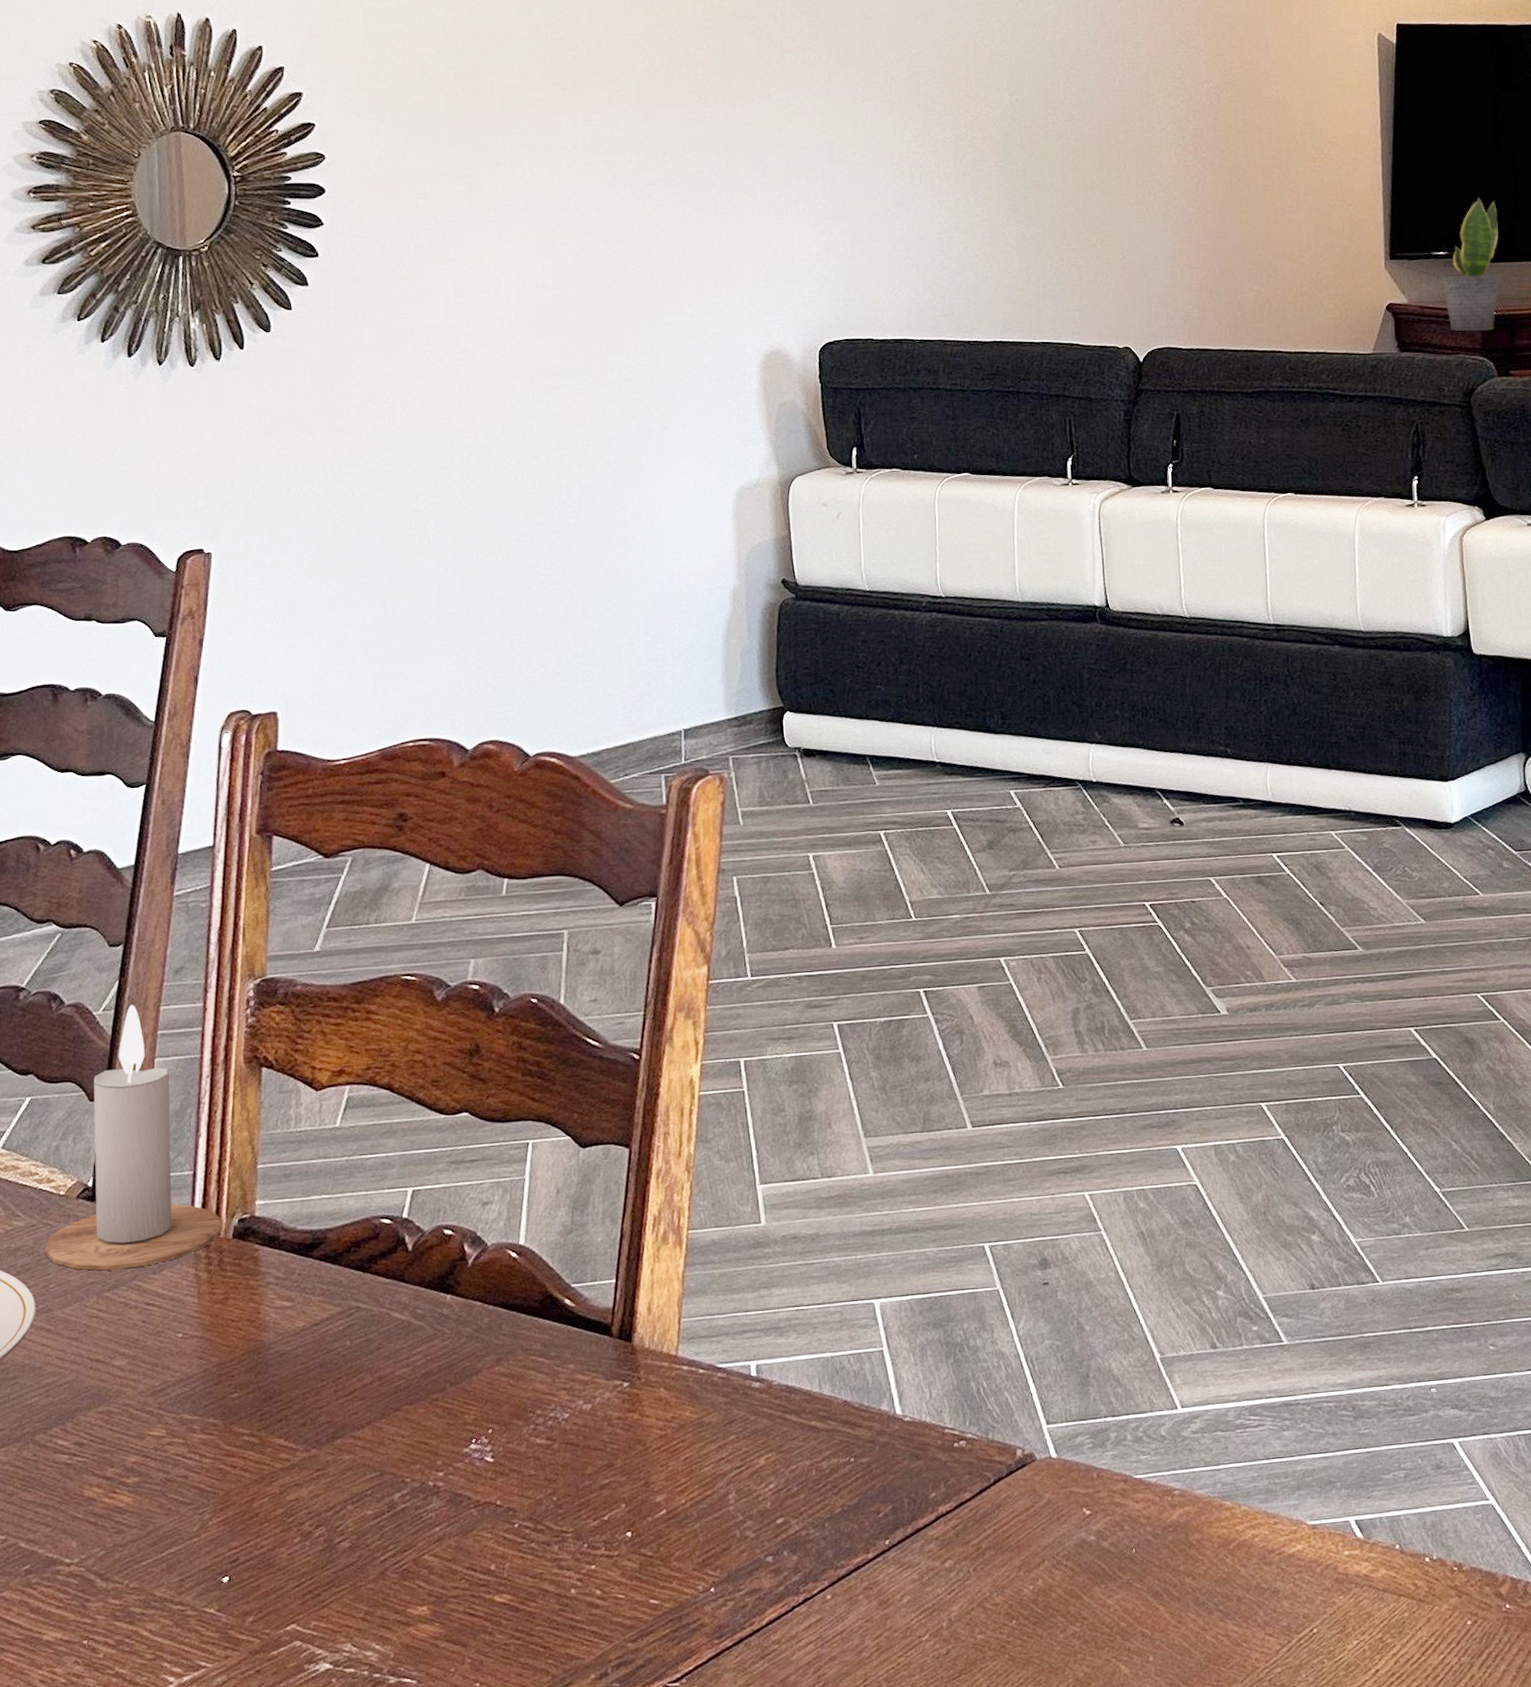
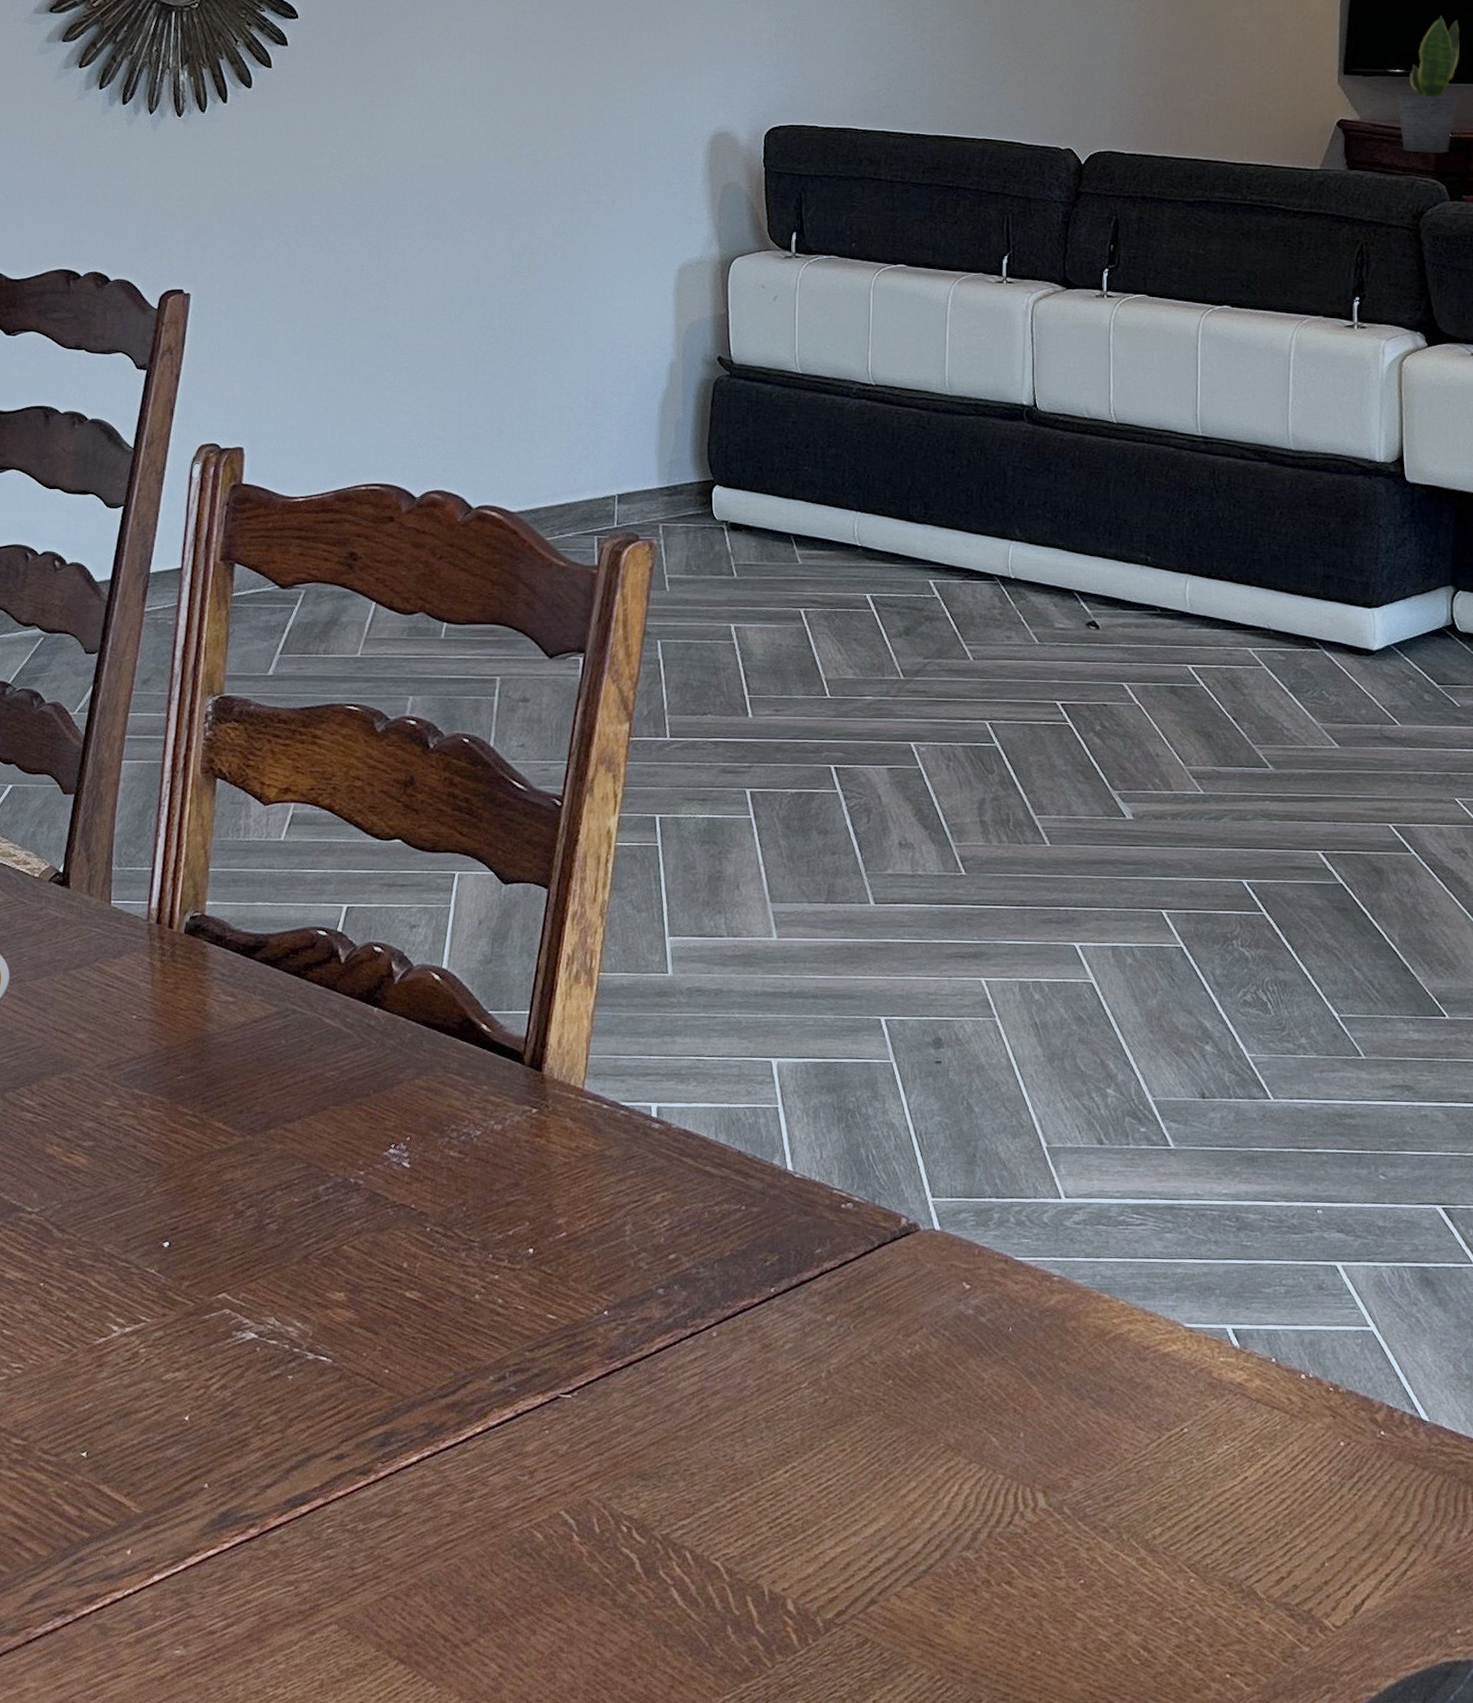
candle: present [44,1004,222,1271] -> none [19,708,176,951]

